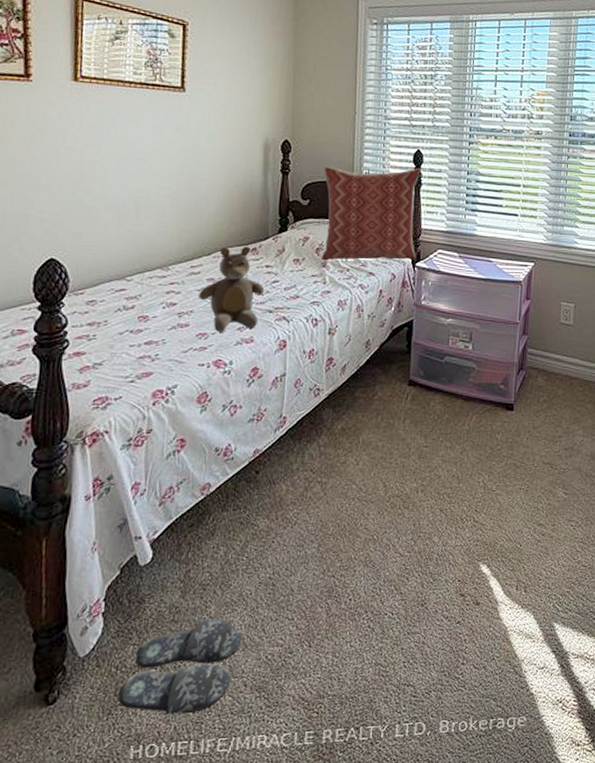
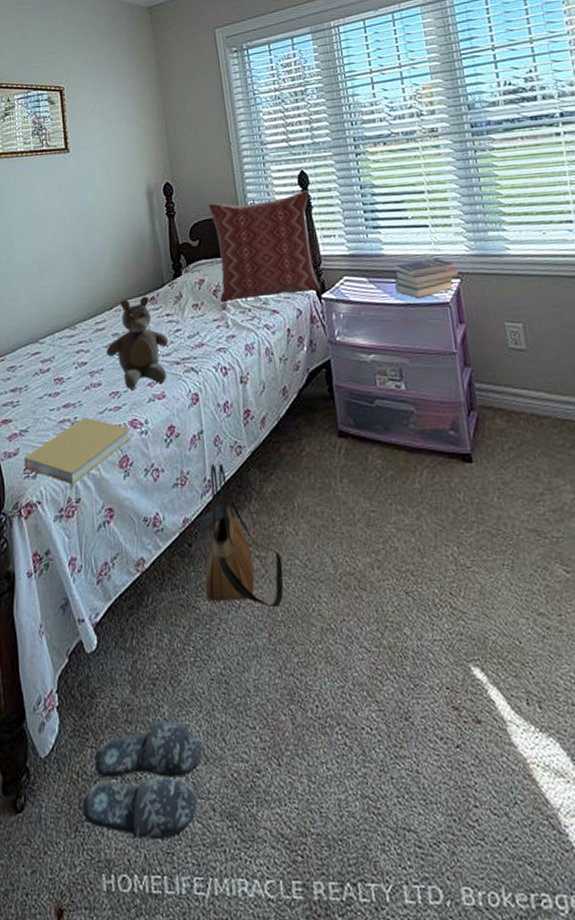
book: none [94,355,214,417] -> present [23,417,131,485]
tote bag: none [265,403,341,524] -> present [198,463,284,608]
books: none [480,243,535,275] -> present [394,257,460,299]

